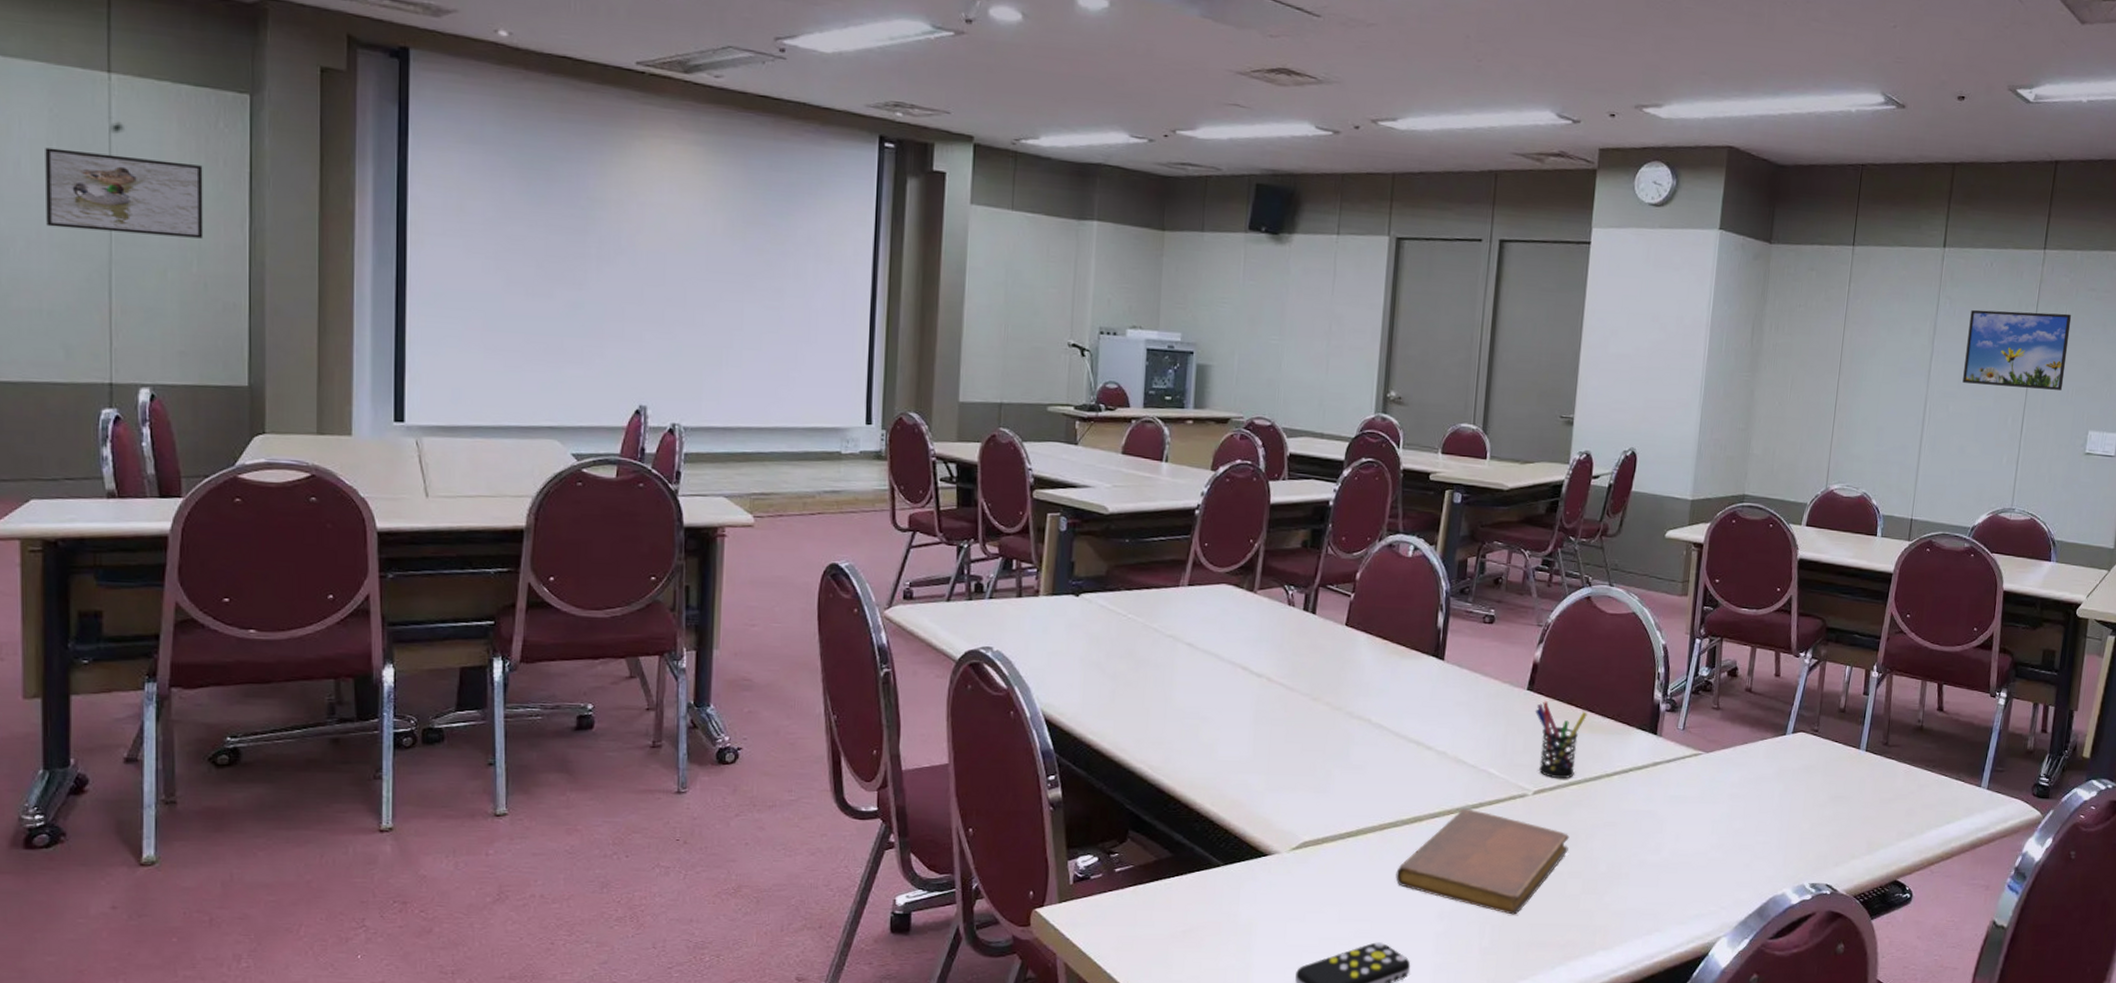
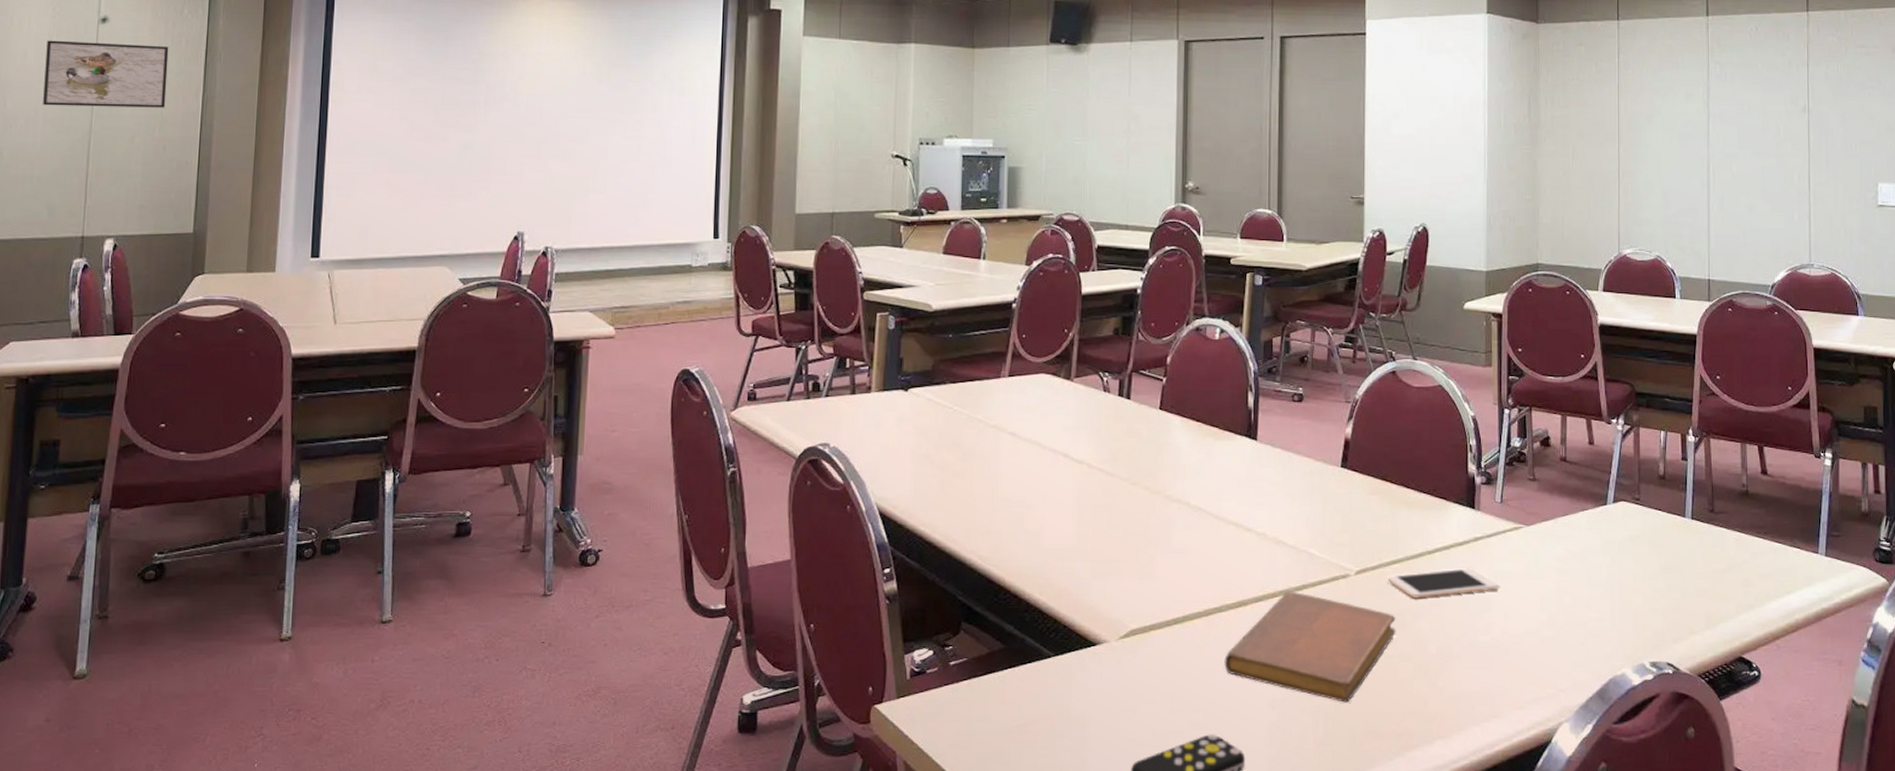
pen holder: present [1535,701,1587,779] -> none [1350,478,1403,558]
cell phone: none [1564,791,1674,819] -> present [1388,568,1500,599]
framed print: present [1962,309,2072,390] -> none [1742,71,1845,145]

